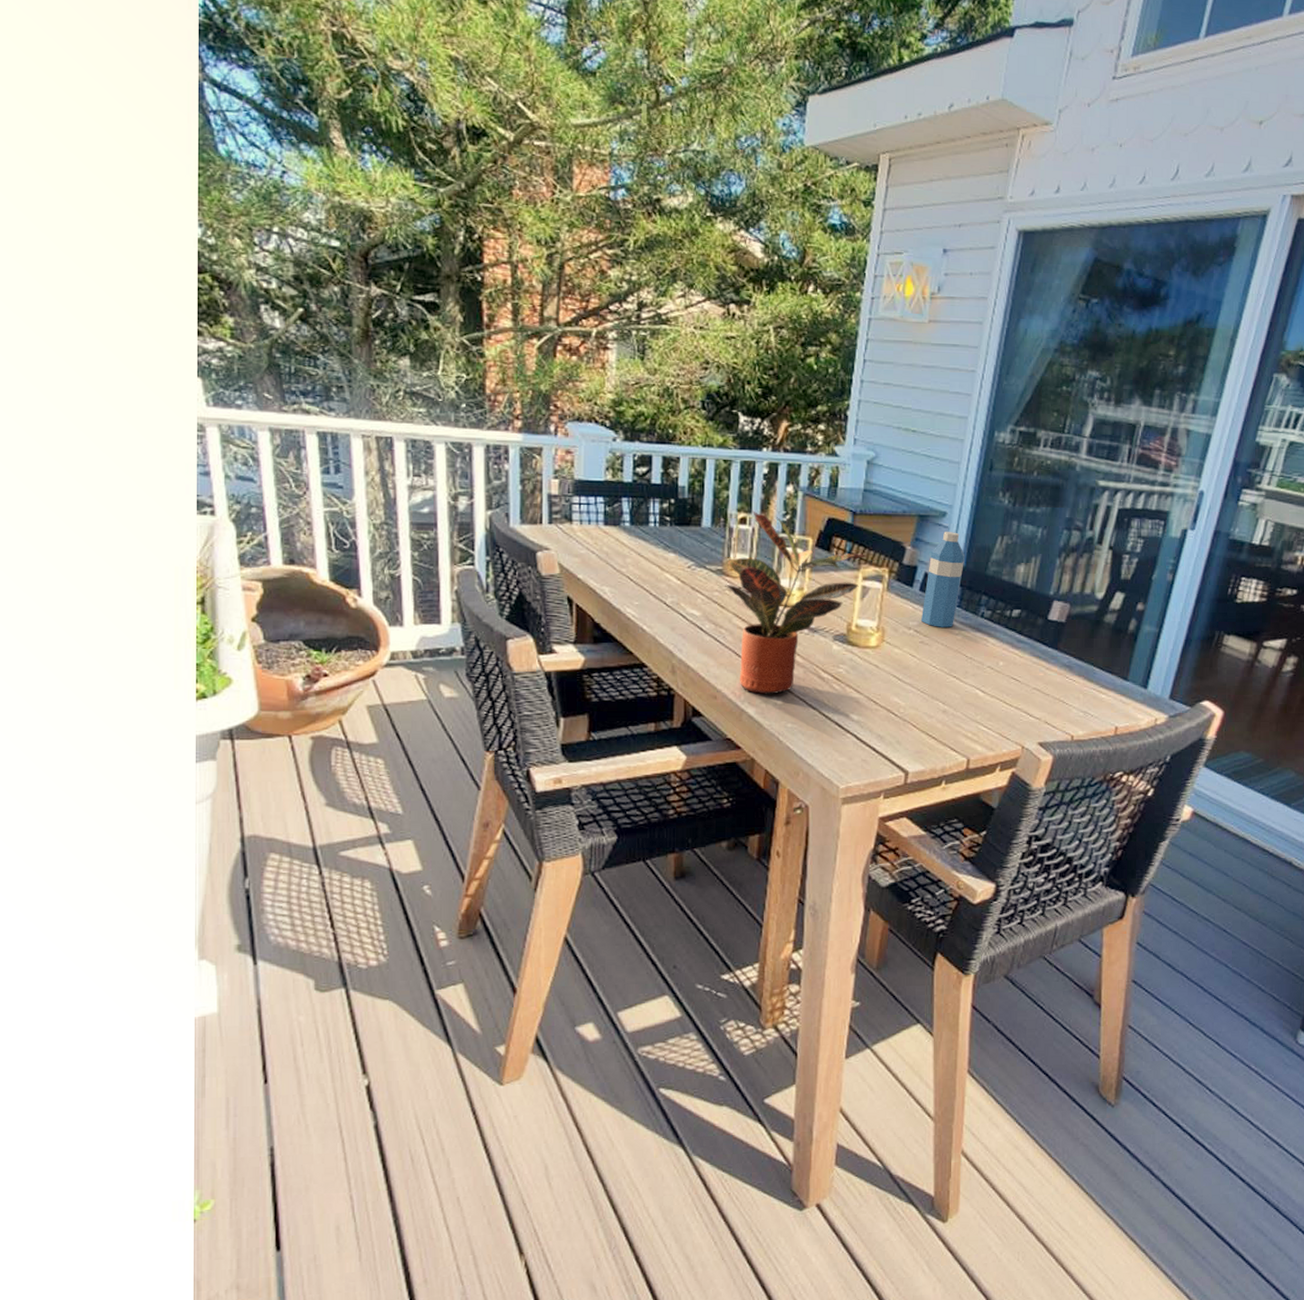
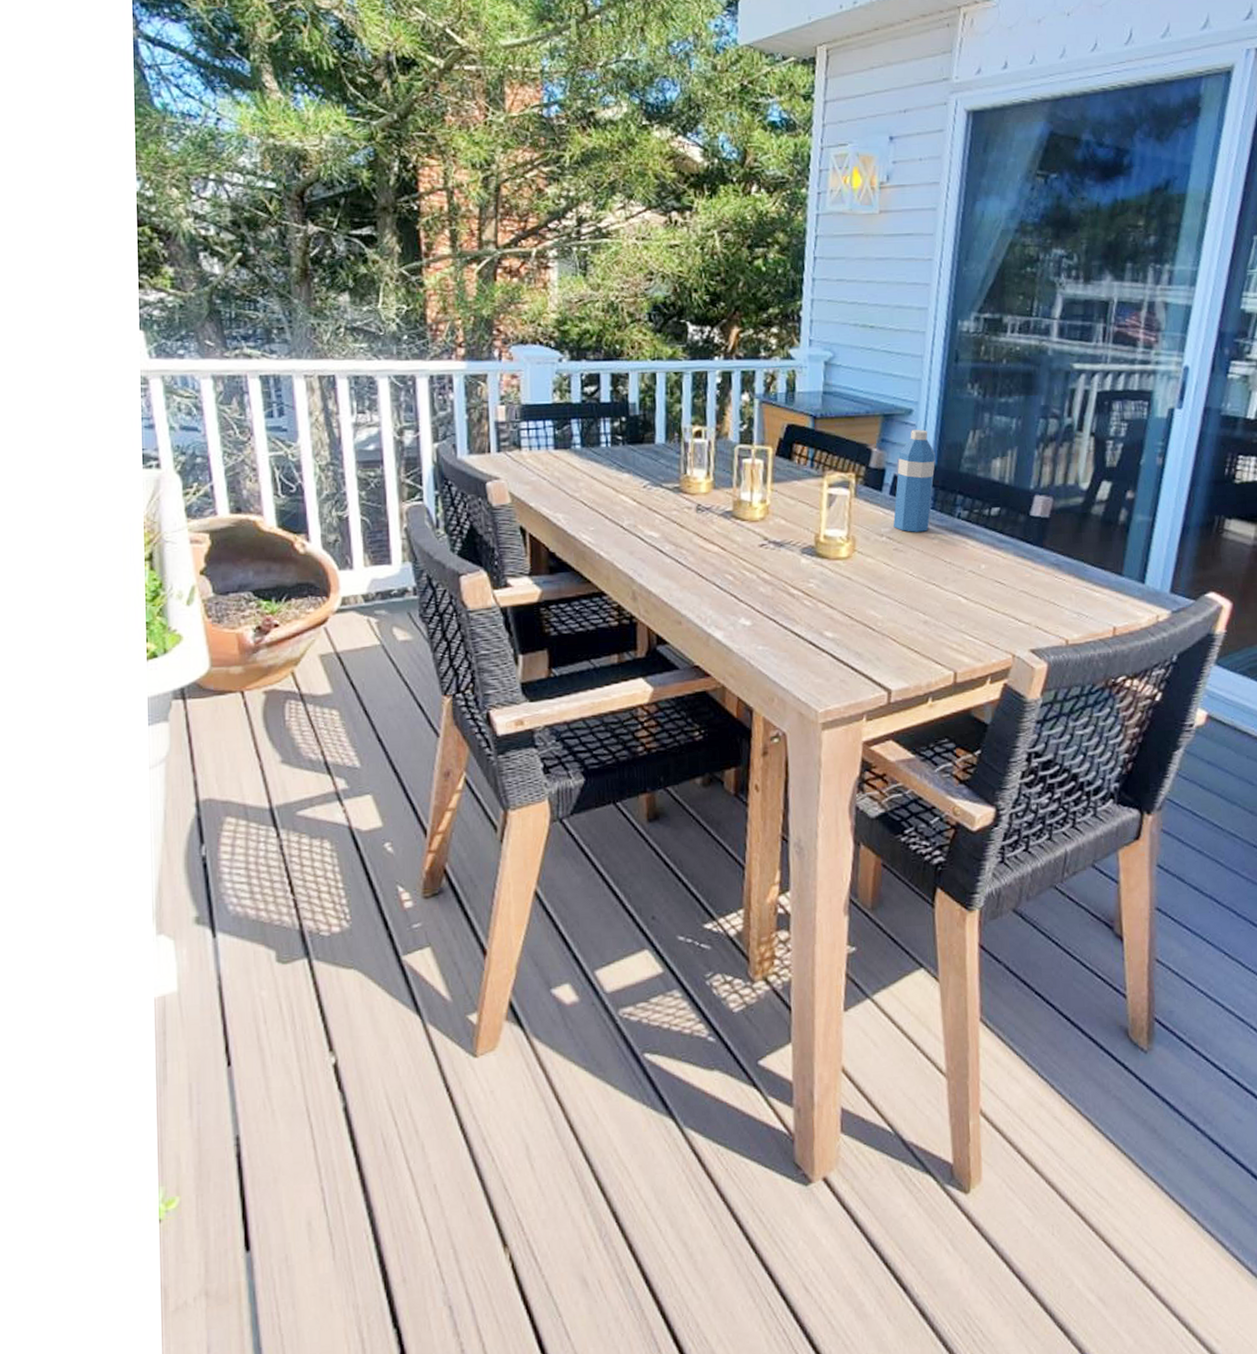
potted plant: present [725,510,869,695] -> none [683,422,833,617]

